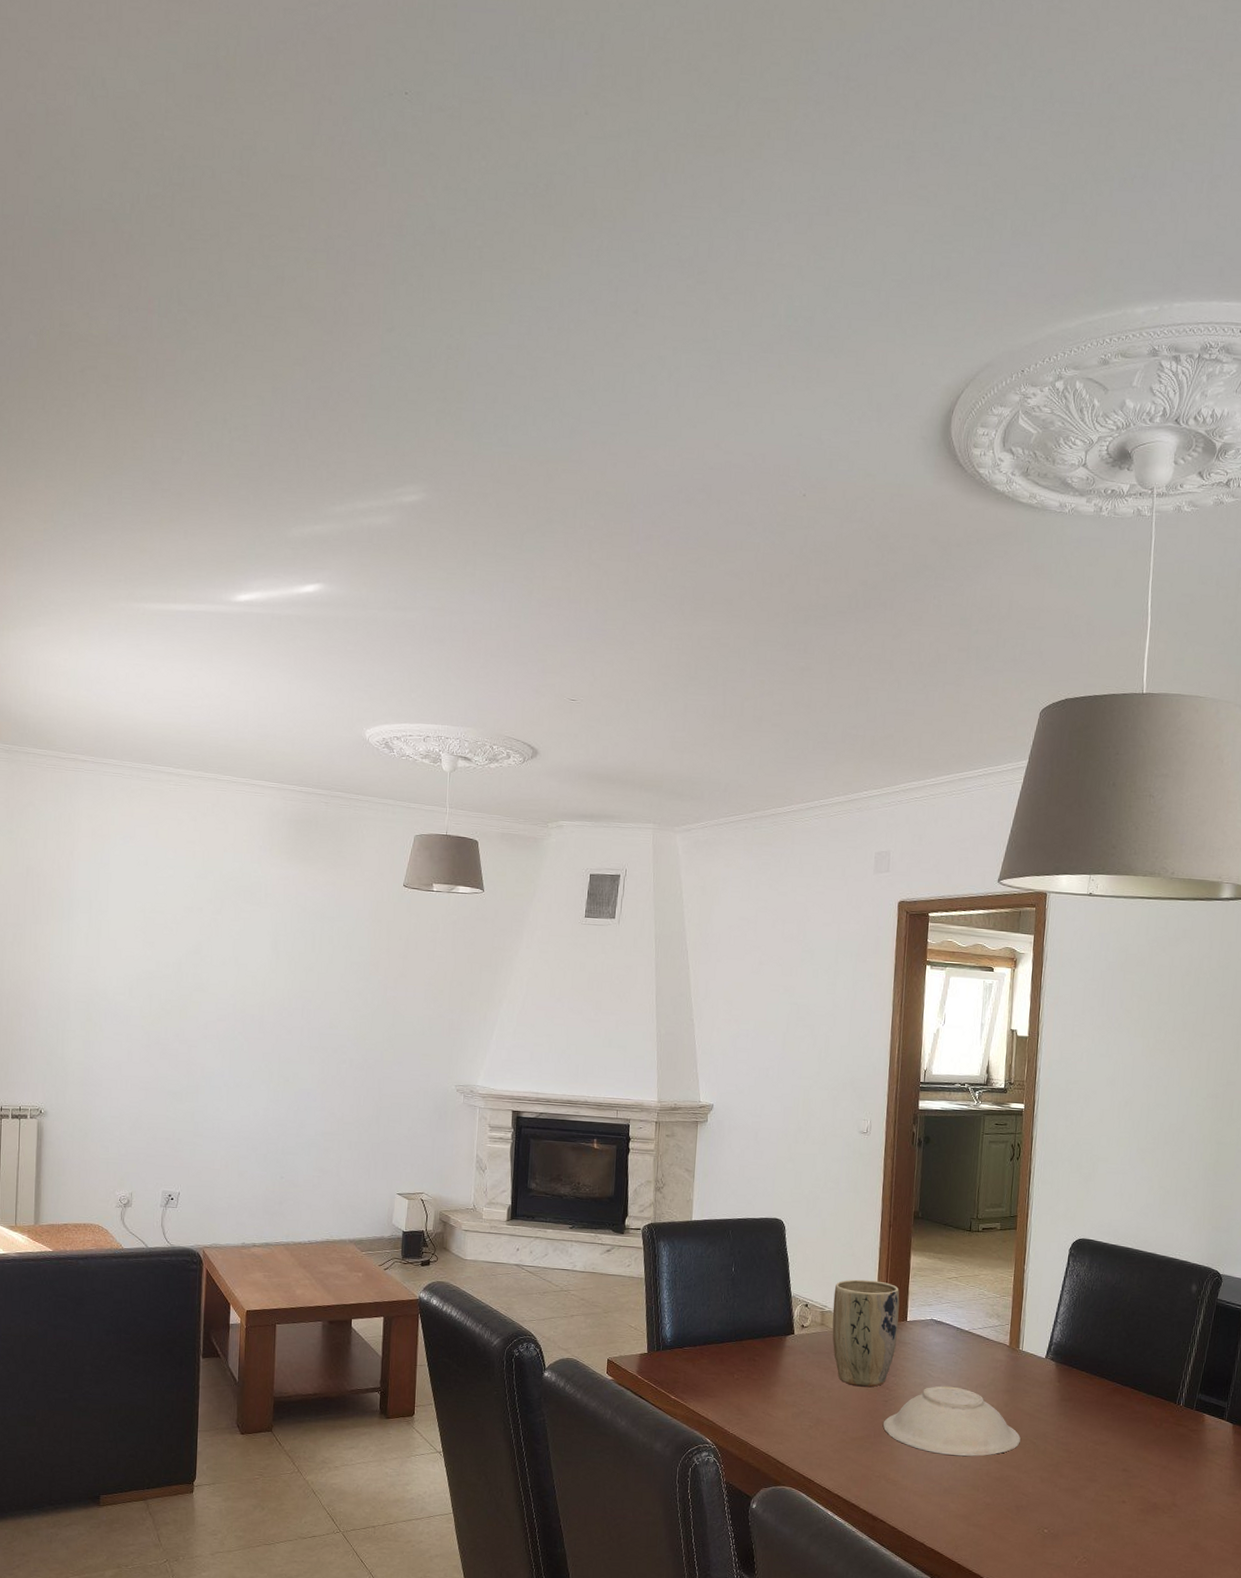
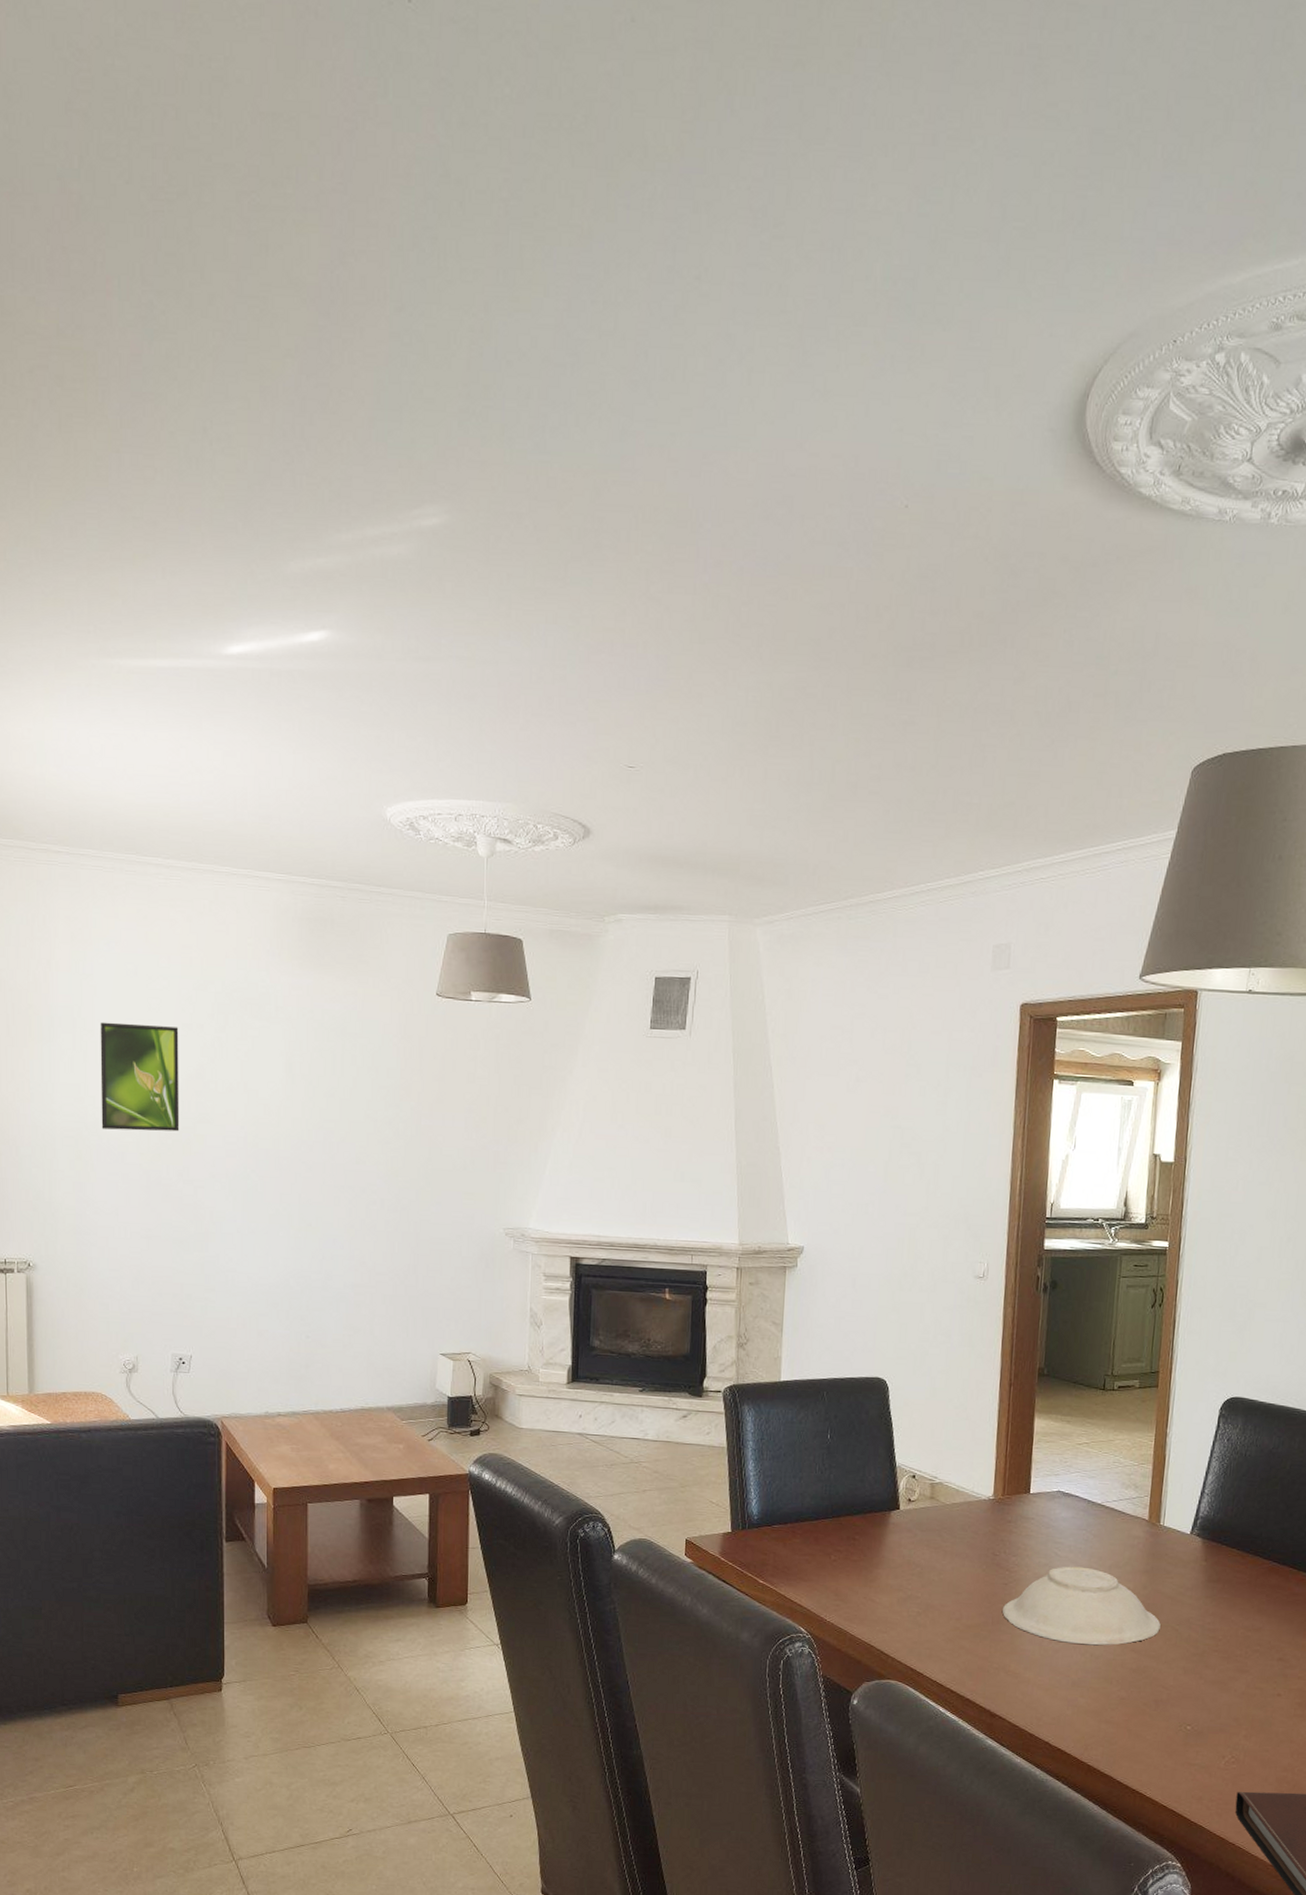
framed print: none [110,904,181,998] -> present [100,1022,180,1132]
plant pot: present [832,1279,900,1387] -> none [943,1446,1022,1569]

